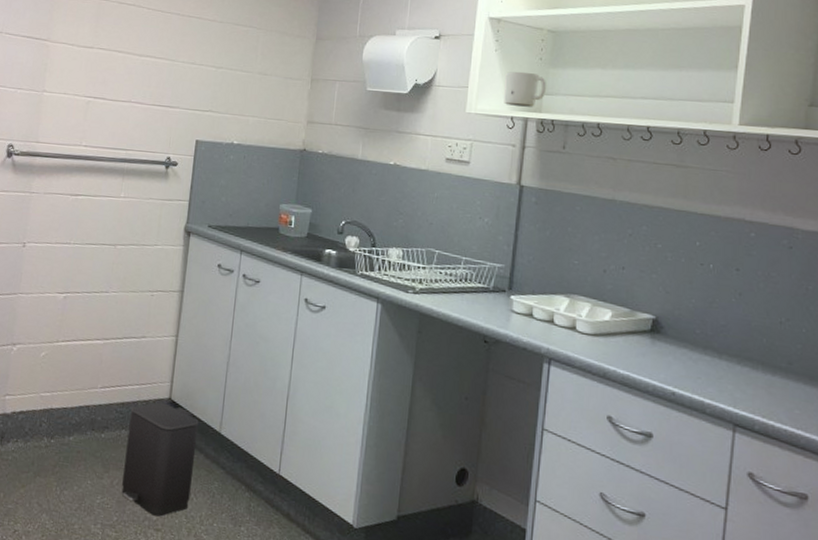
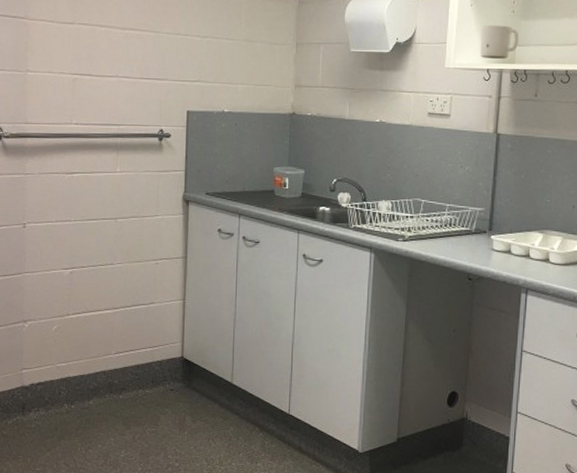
pedal bin: present [121,402,199,516] -> none [144,361,211,463]

